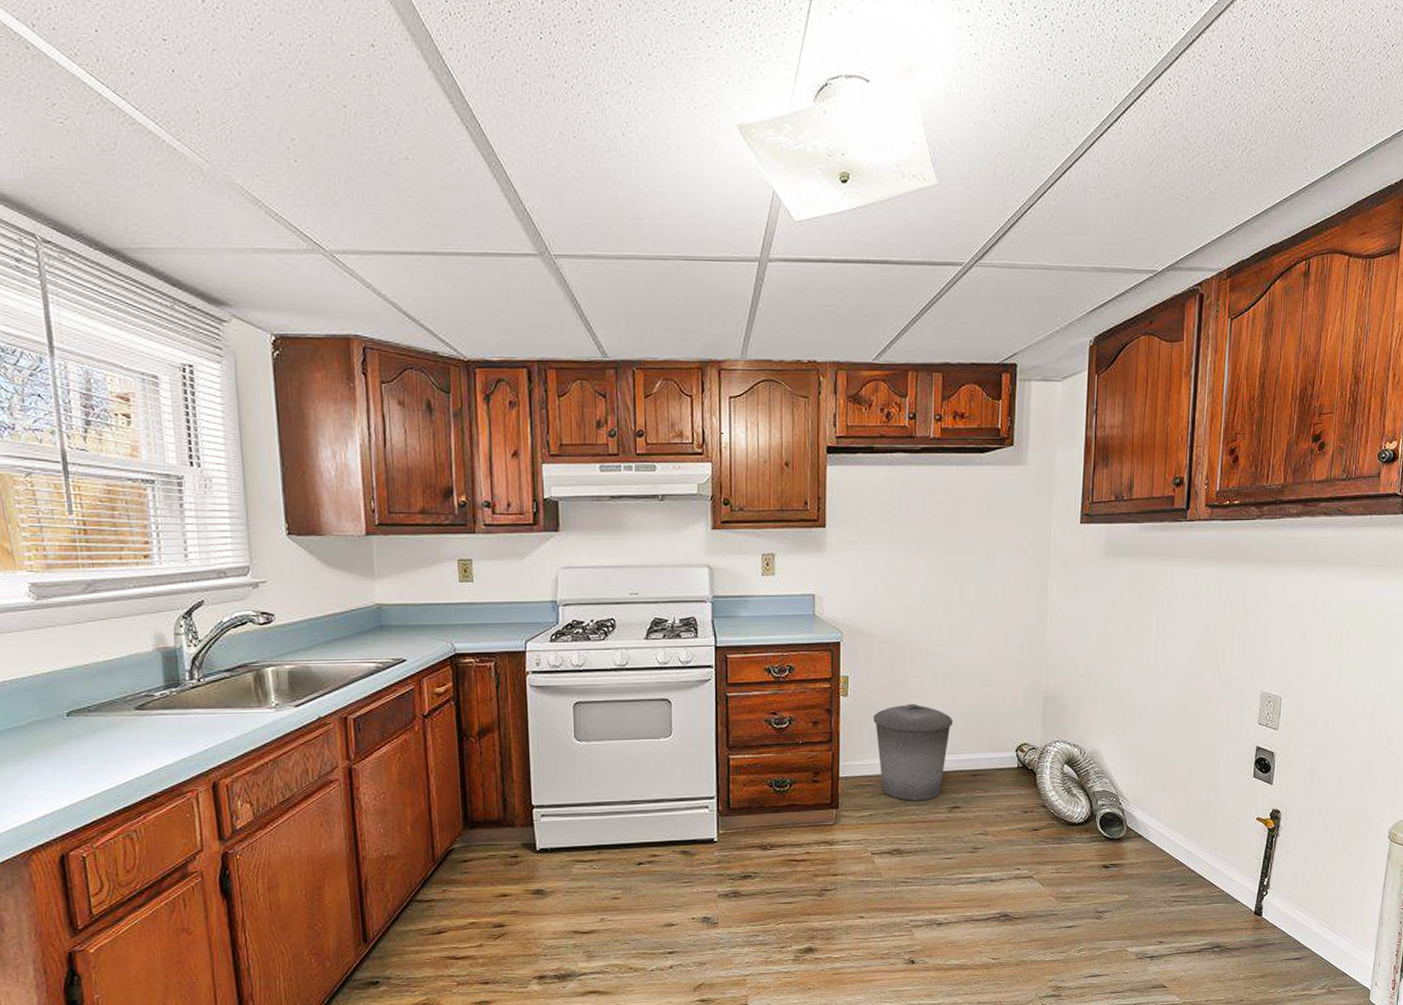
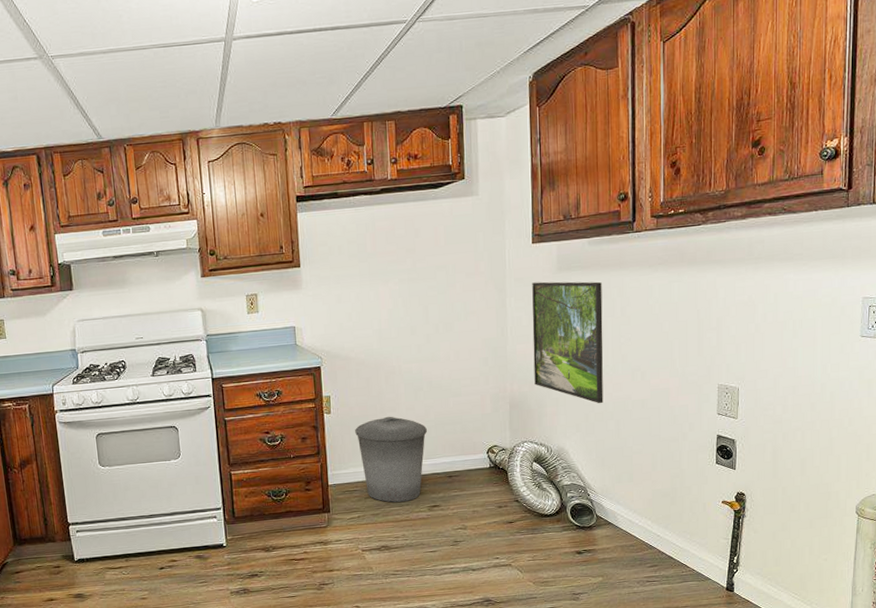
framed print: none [1072,566,1150,705] -> present [532,281,603,404]

